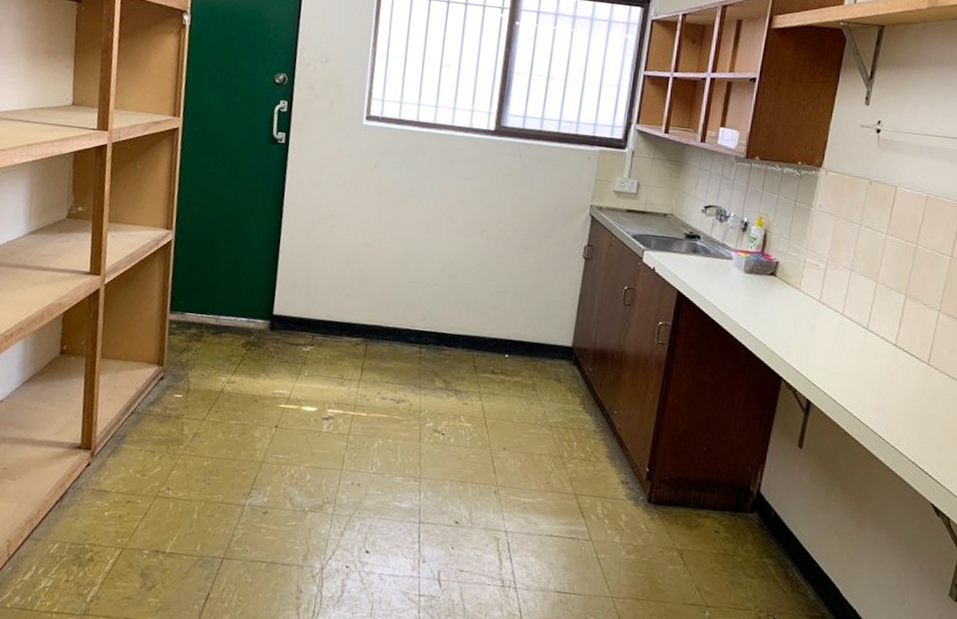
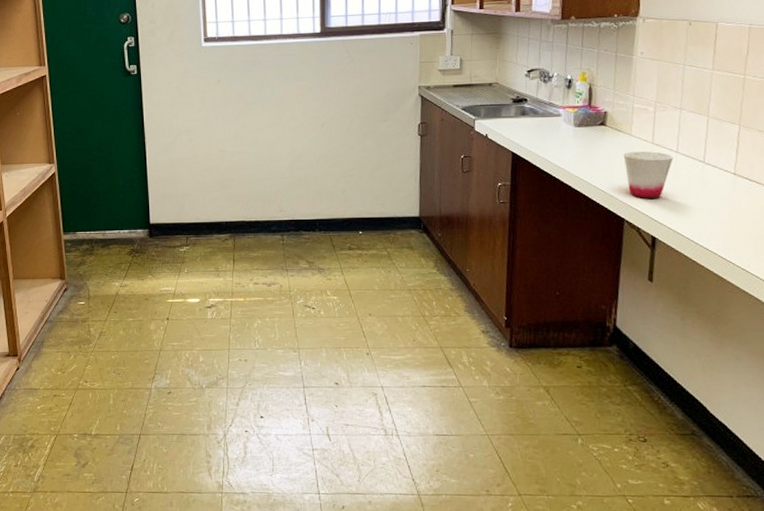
cup: none [789,307,838,360] -> present [623,151,674,198]

